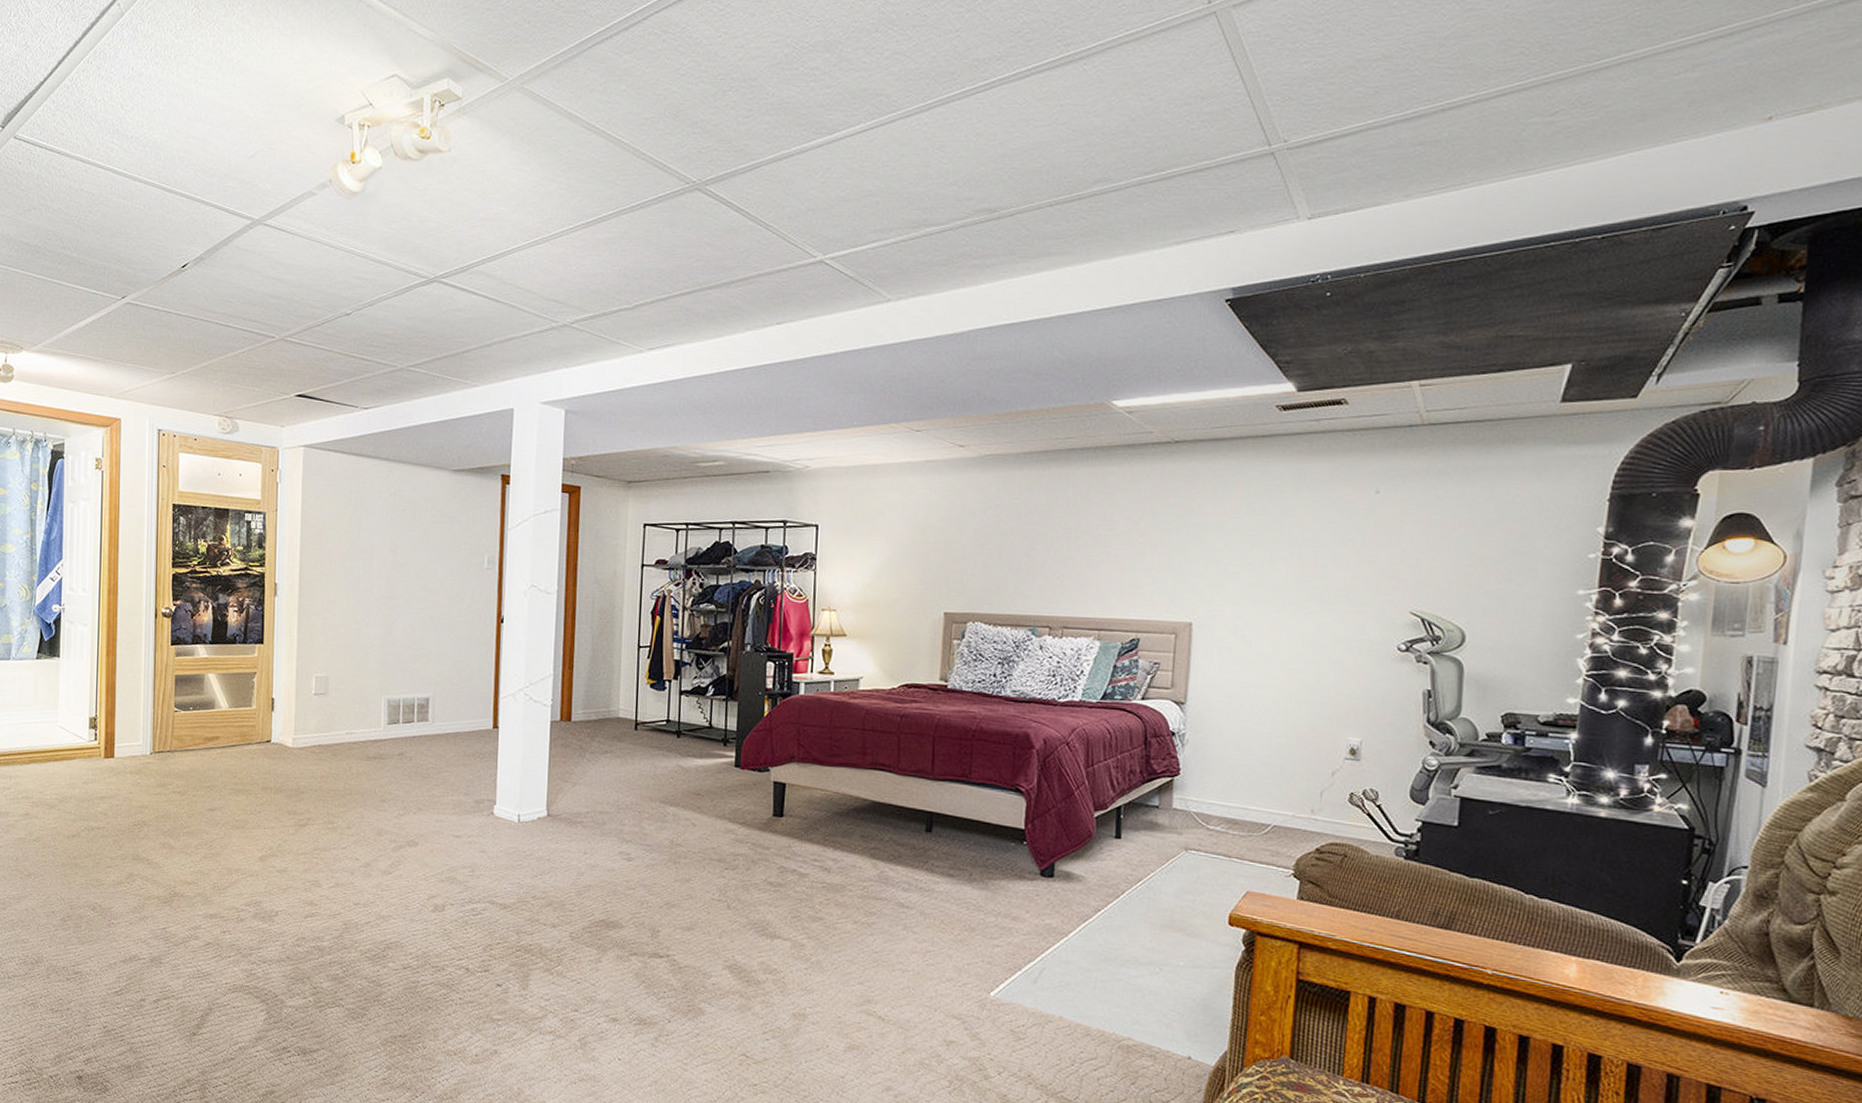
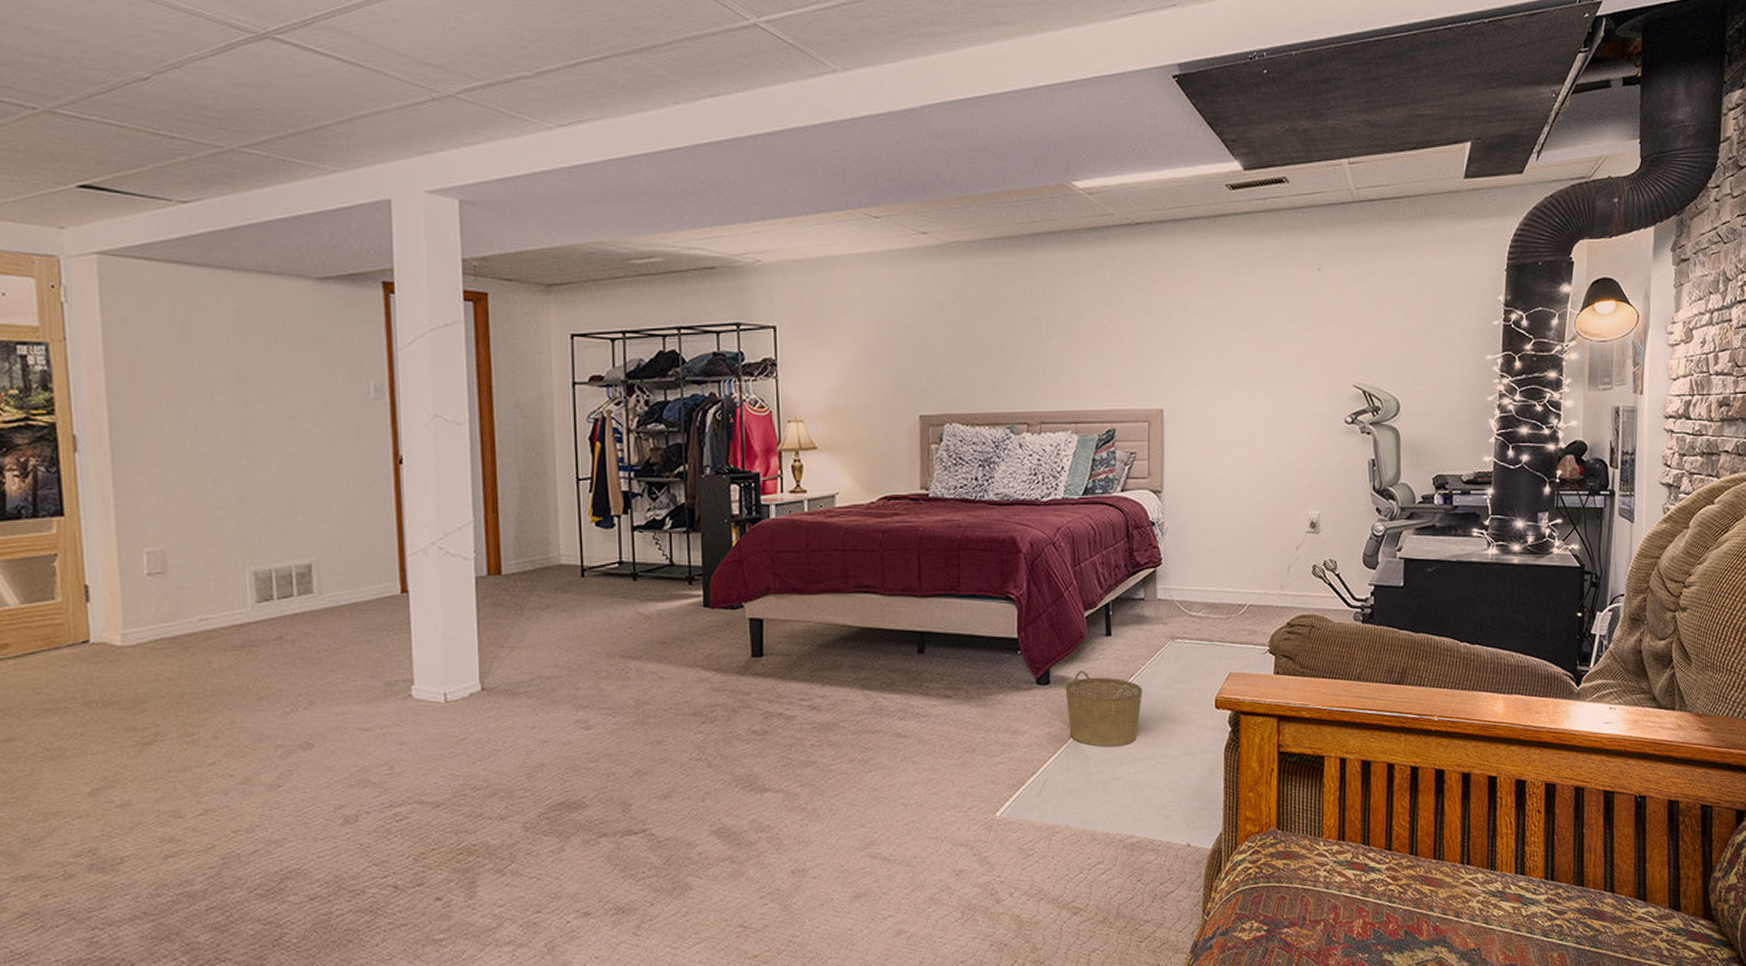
basket: none [1068,868,1151,949] -> present [1065,671,1143,748]

